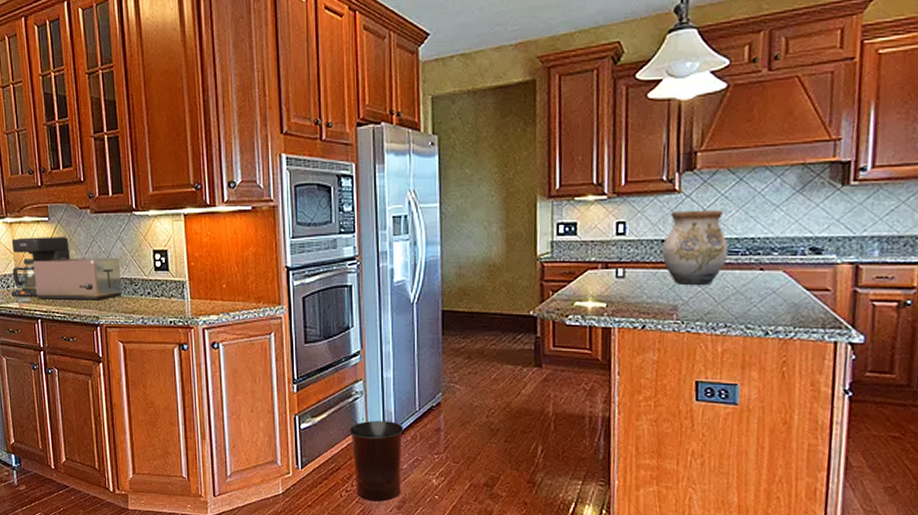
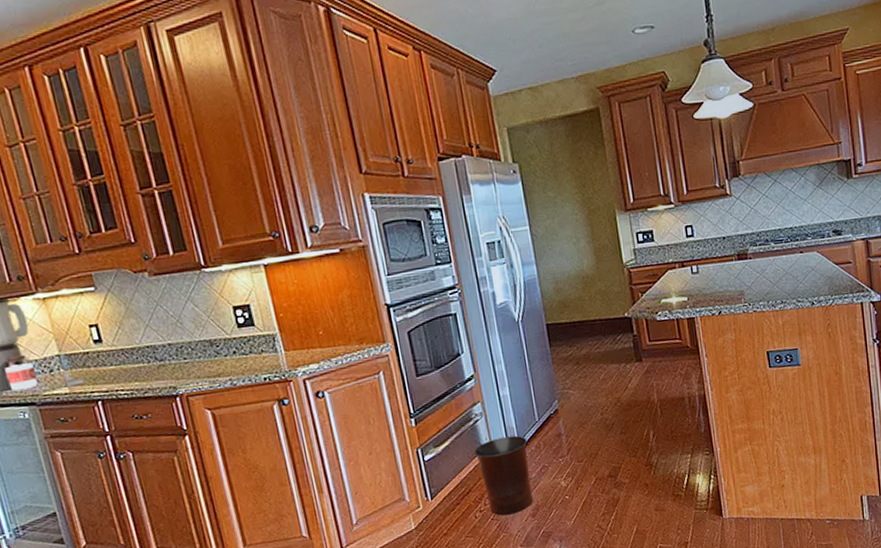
coffee maker: present [11,237,70,297] -> none [48,306,130,381]
toaster: present [32,258,122,301] -> none [80,320,202,379]
vase: present [662,210,729,285] -> none [725,207,775,273]

